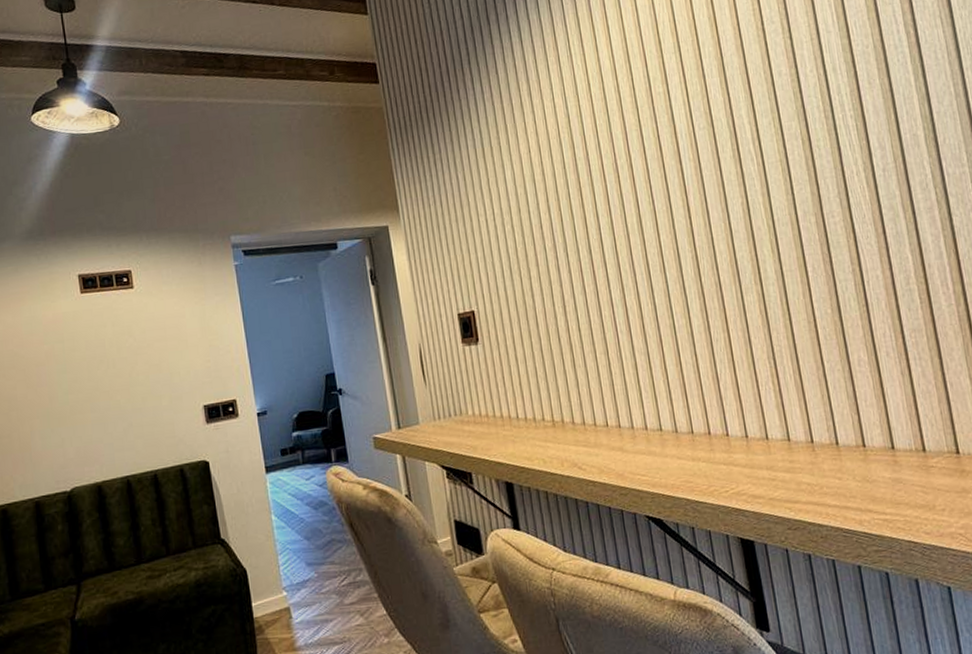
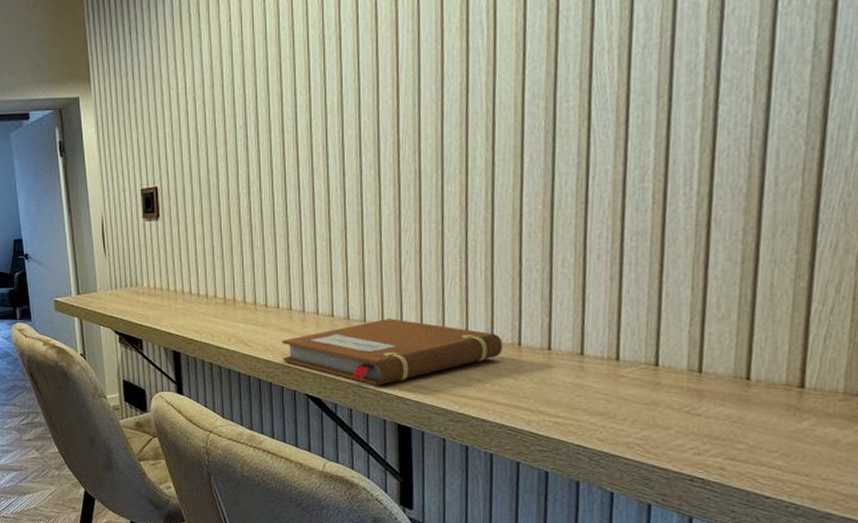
notebook: none [615,428,824,499] -> present [282,319,503,385]

